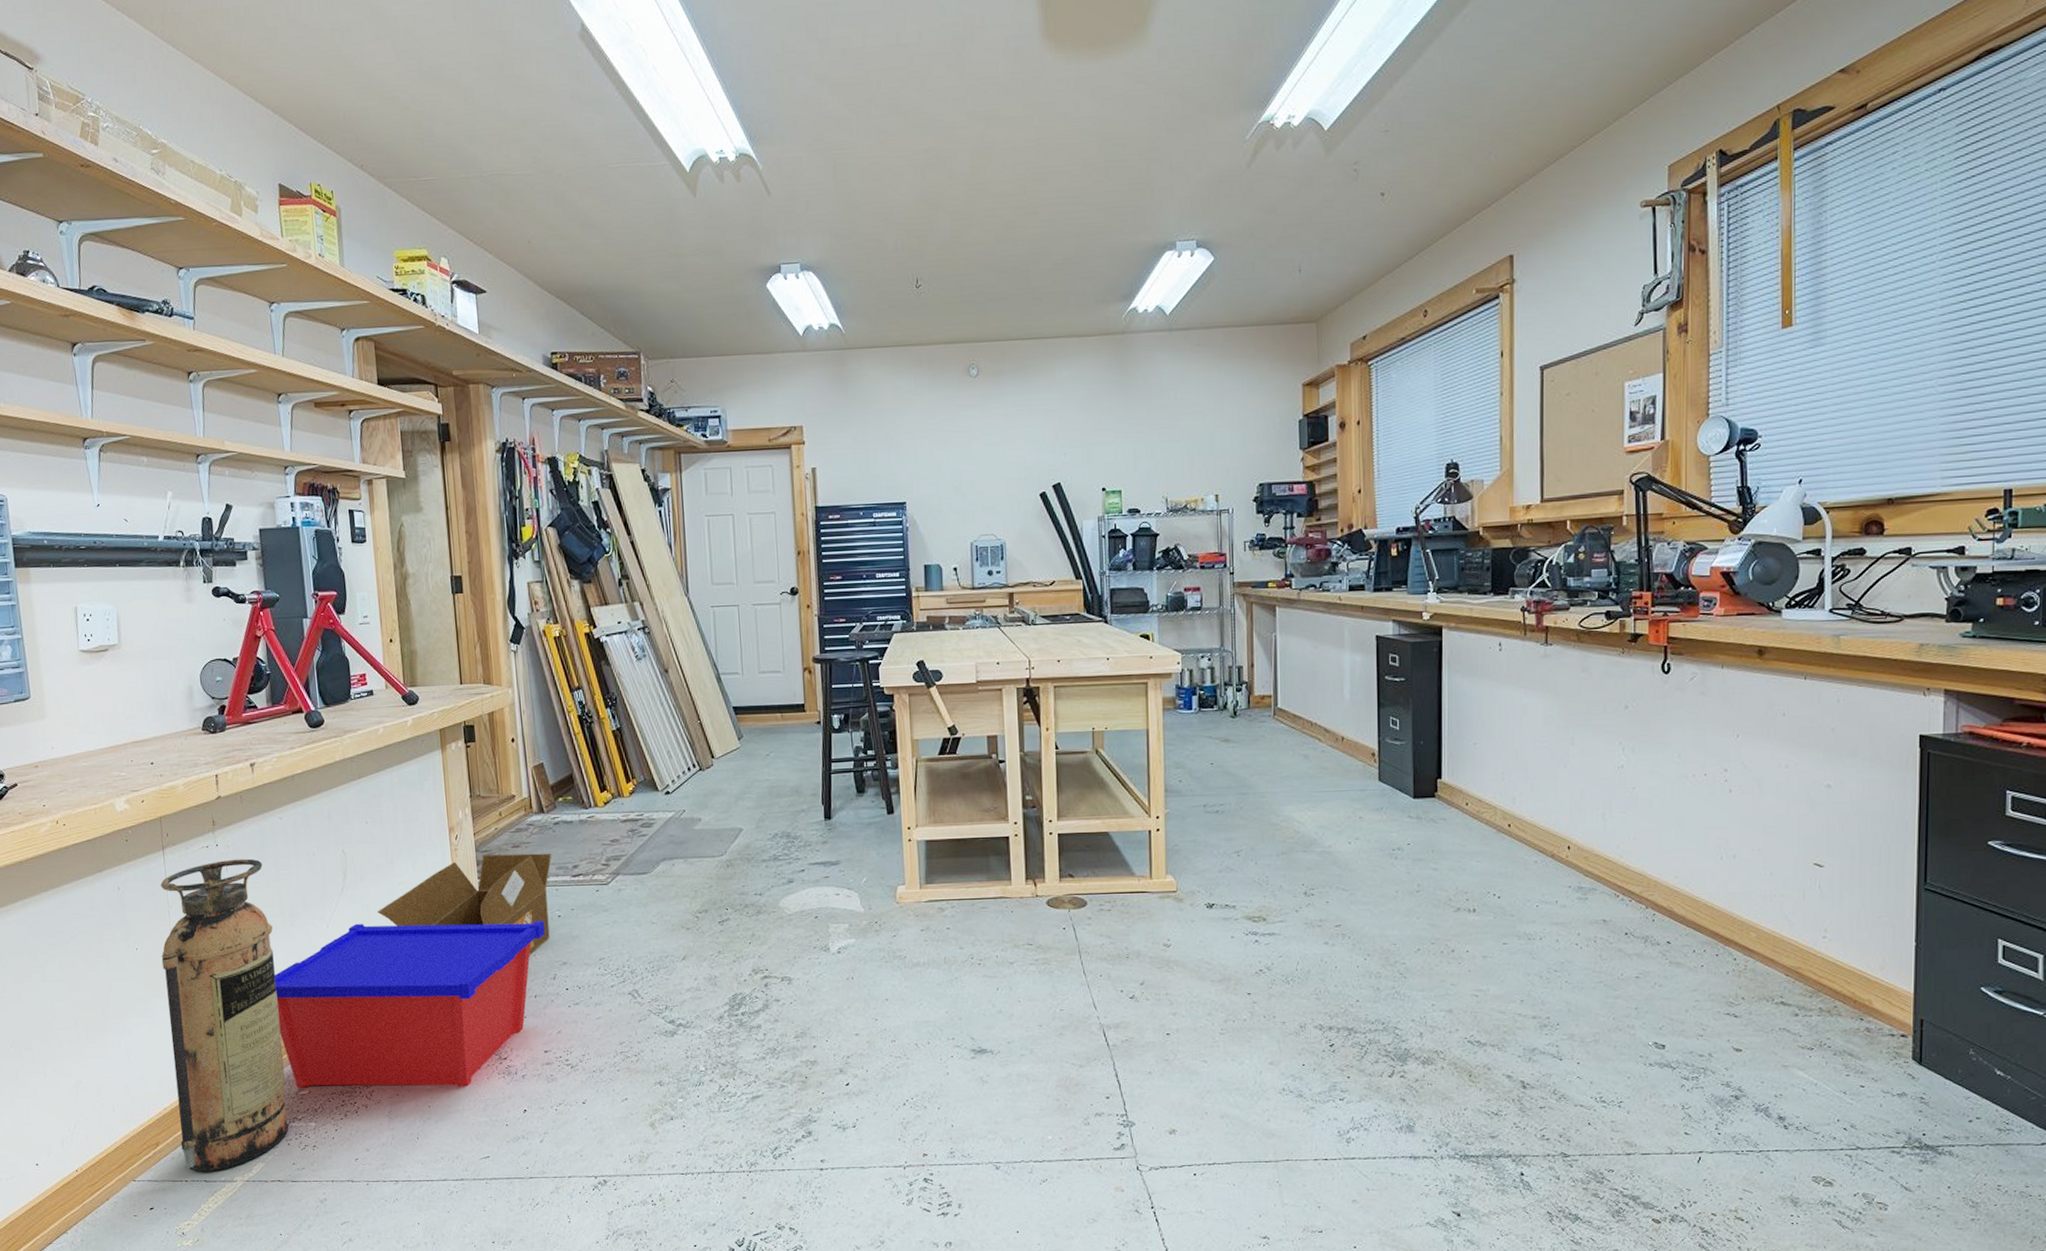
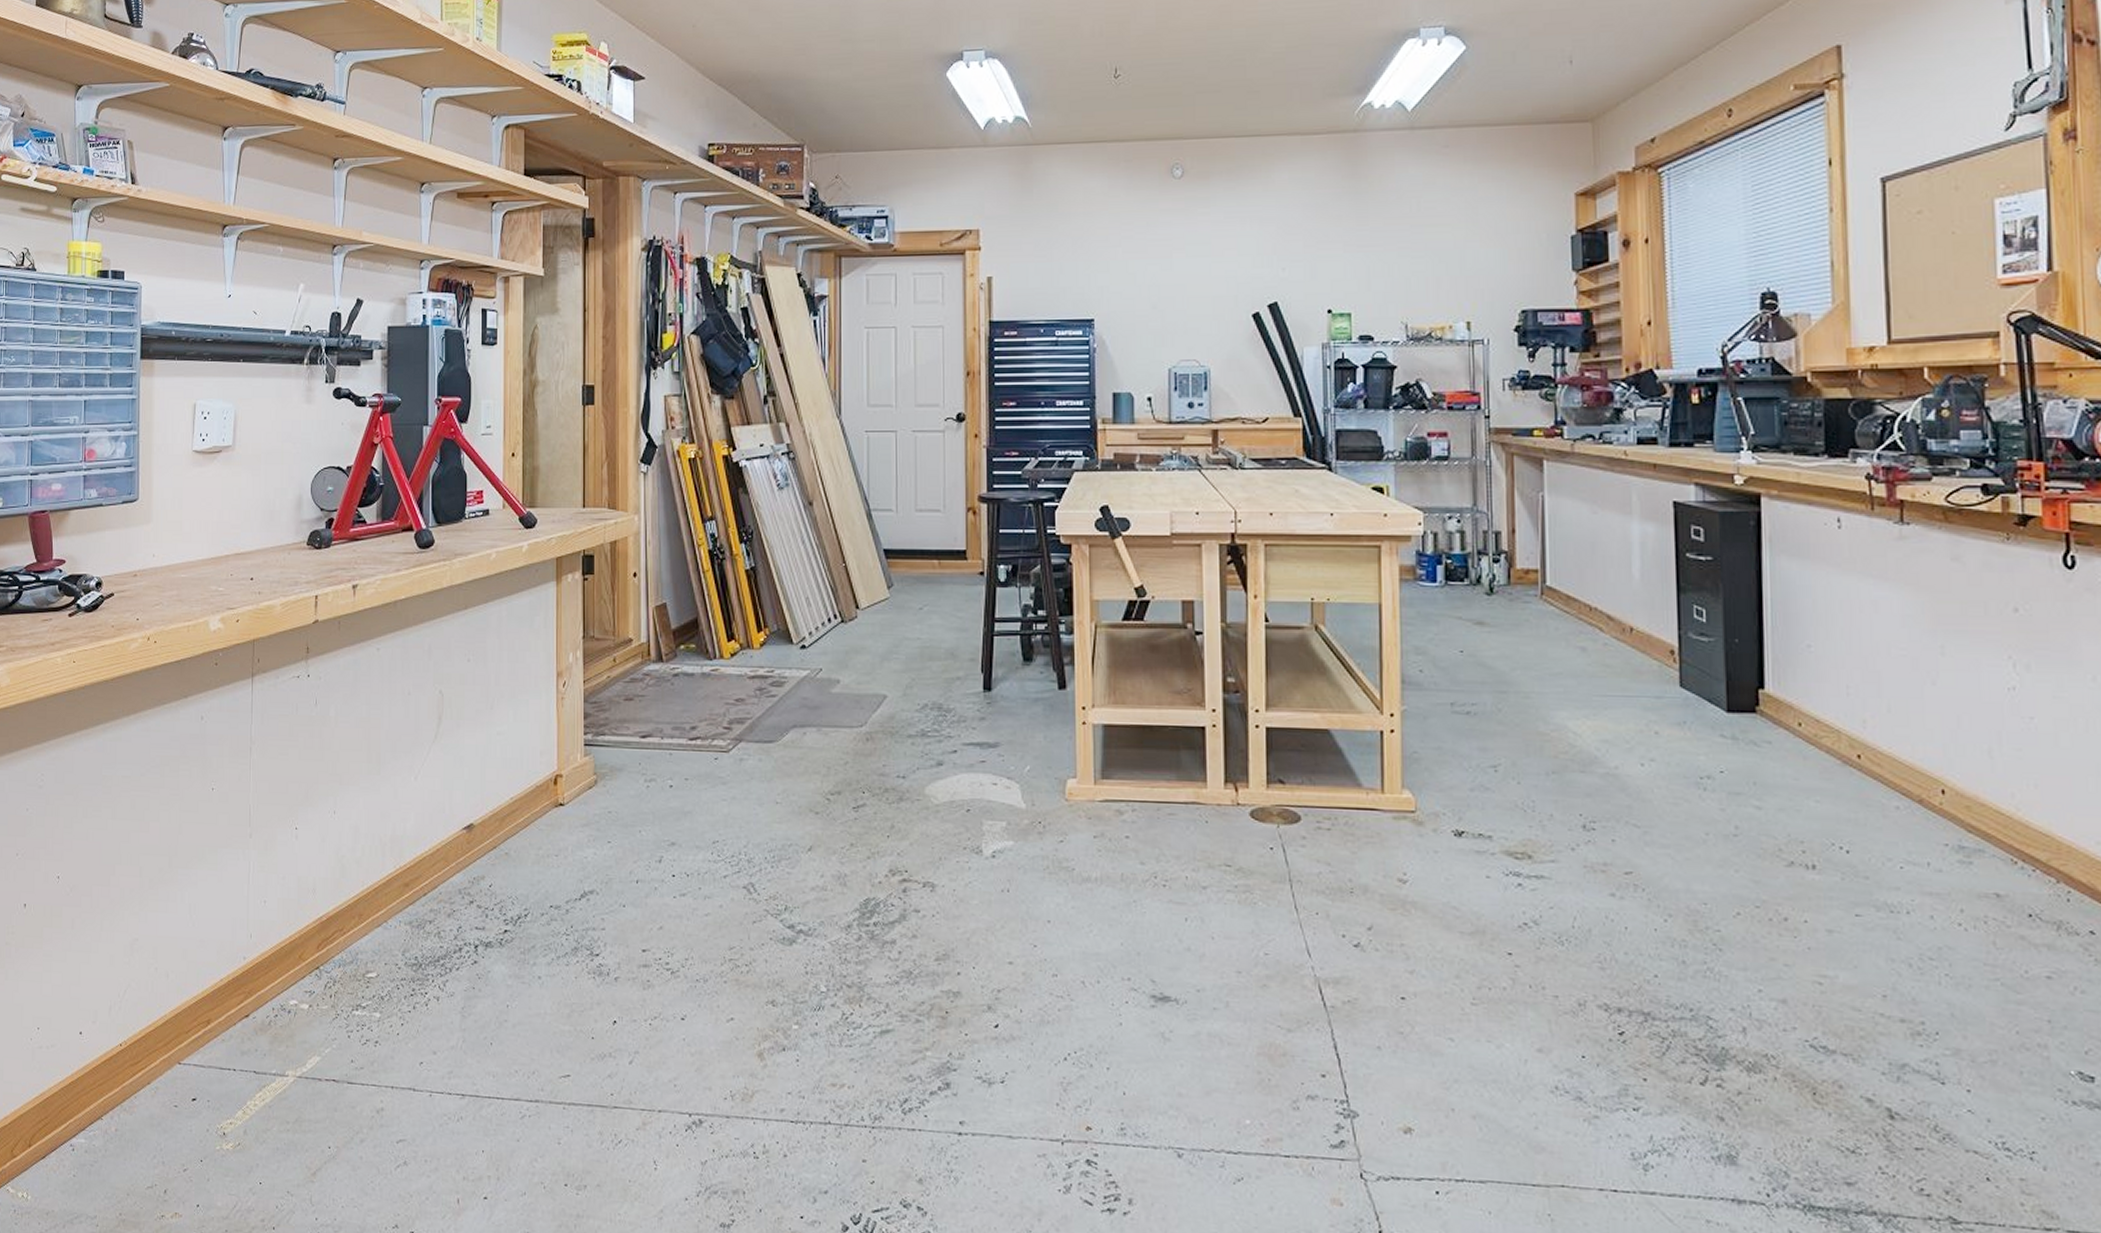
fire extinguisher: present [160,858,289,1172] -> none [233,693,357,1062]
storage bin: present [274,921,545,1088] -> none [353,777,653,986]
cardboard box: present [376,853,552,956] -> none [470,707,668,832]

